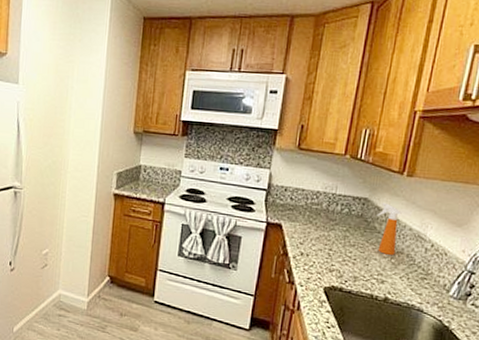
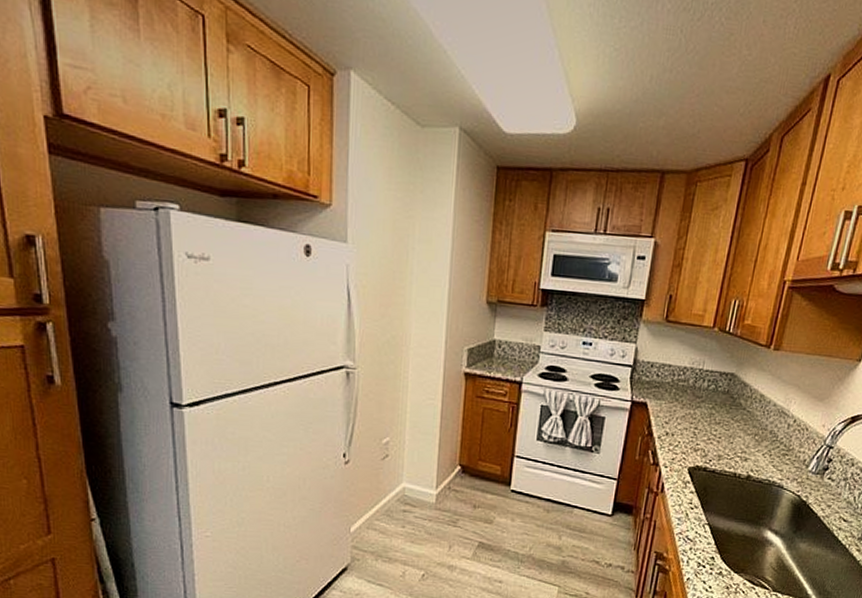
spray bottle: present [376,203,402,256] -> none [742,378,767,433]

